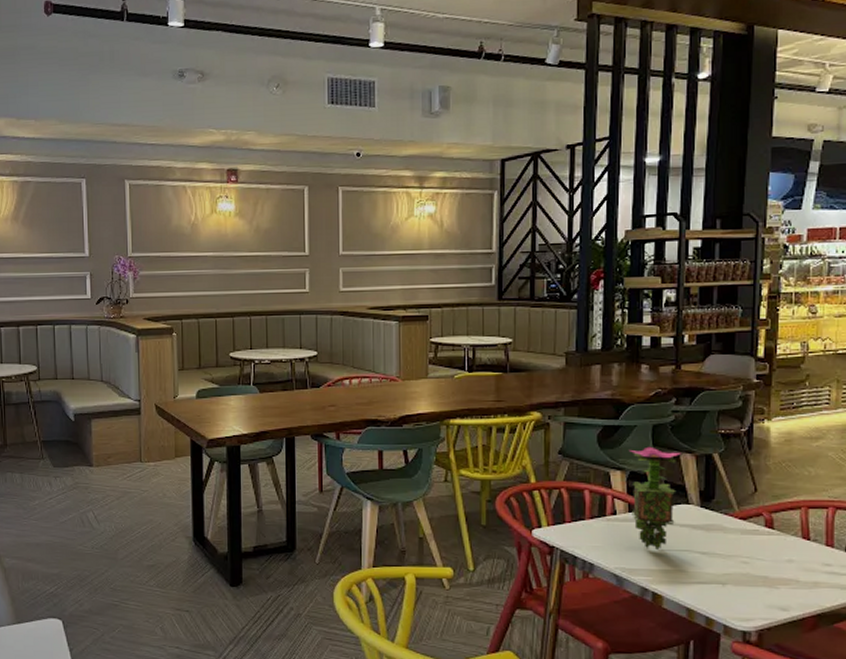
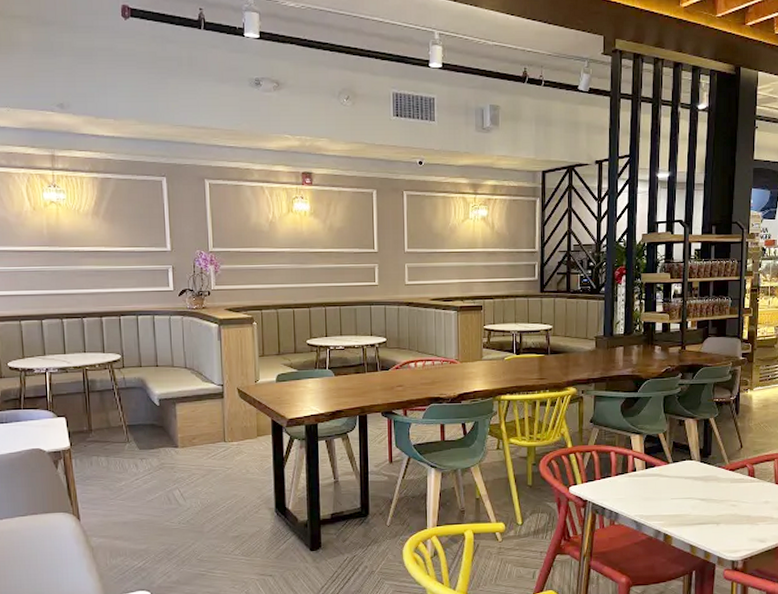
flower: present [628,446,687,549] -> none [645,414,690,499]

